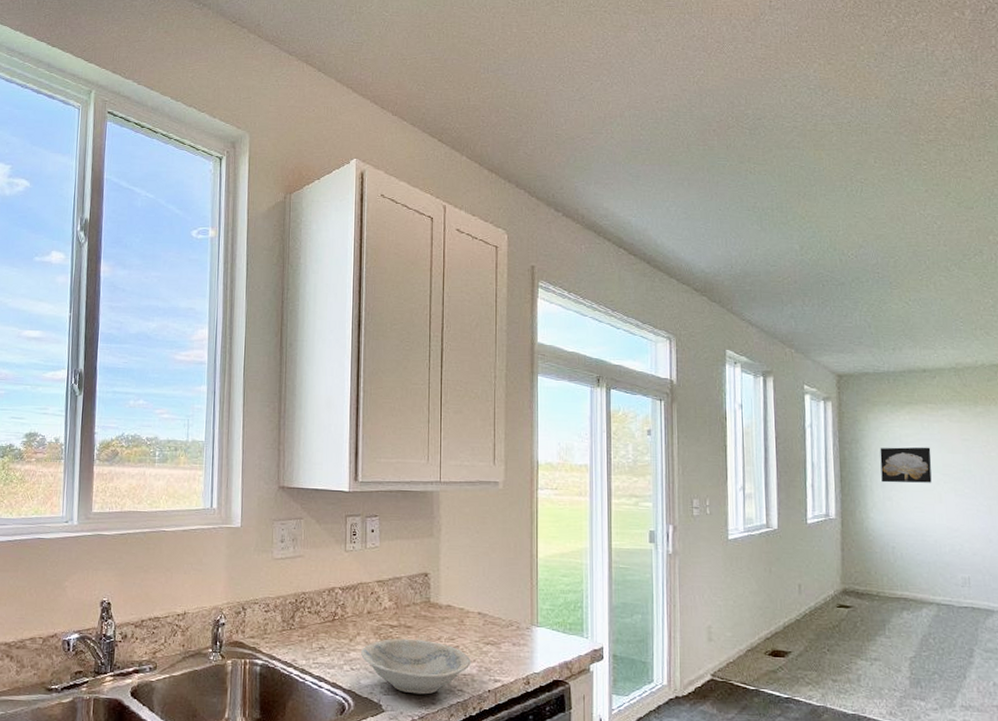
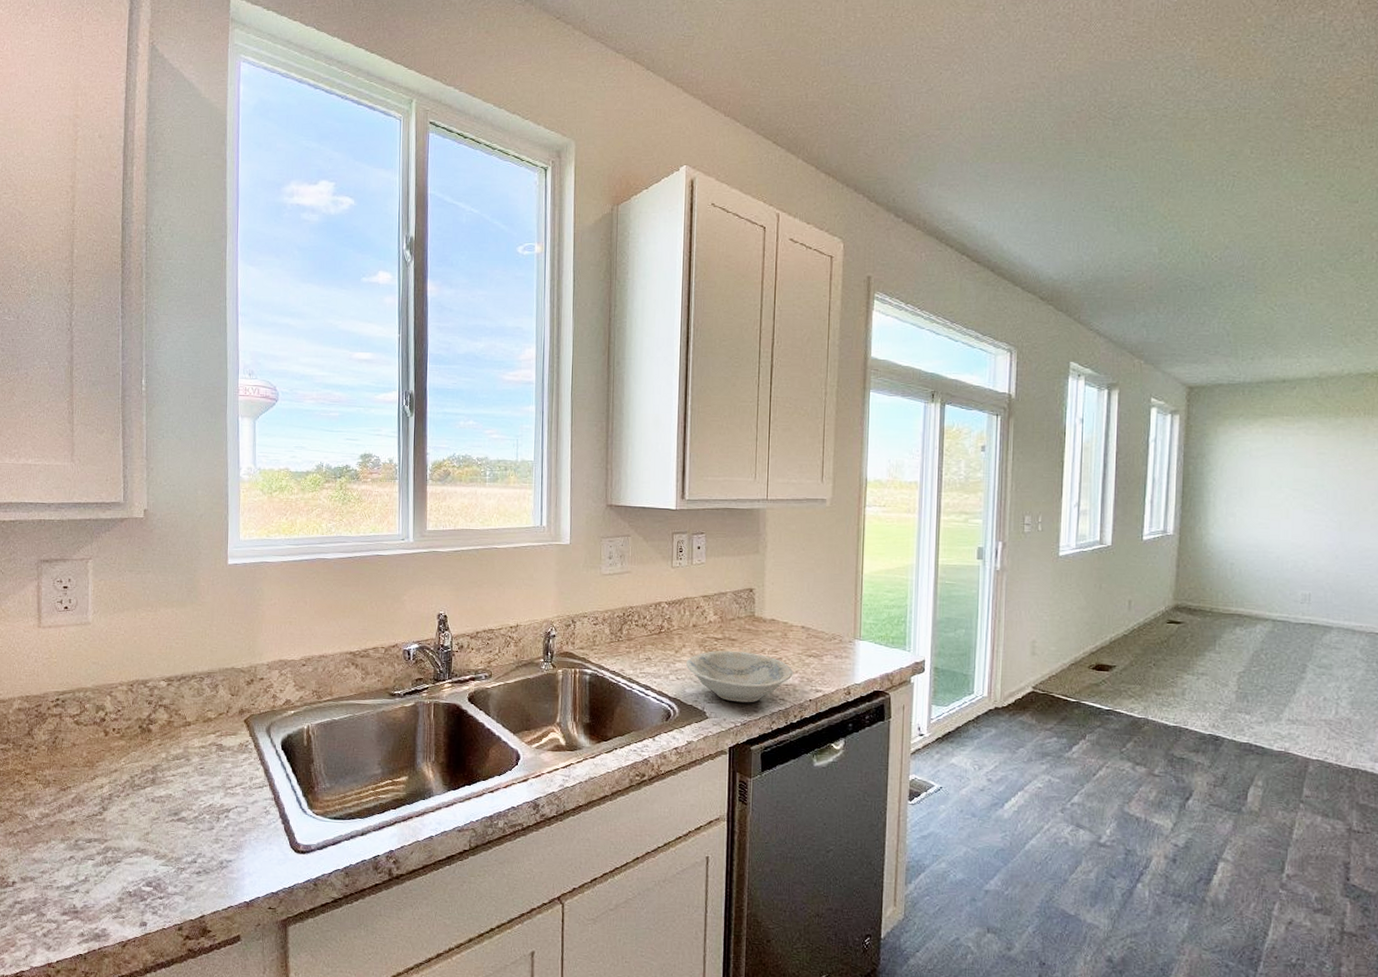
wall art: present [880,447,932,483] -> none [1226,461,1282,499]

